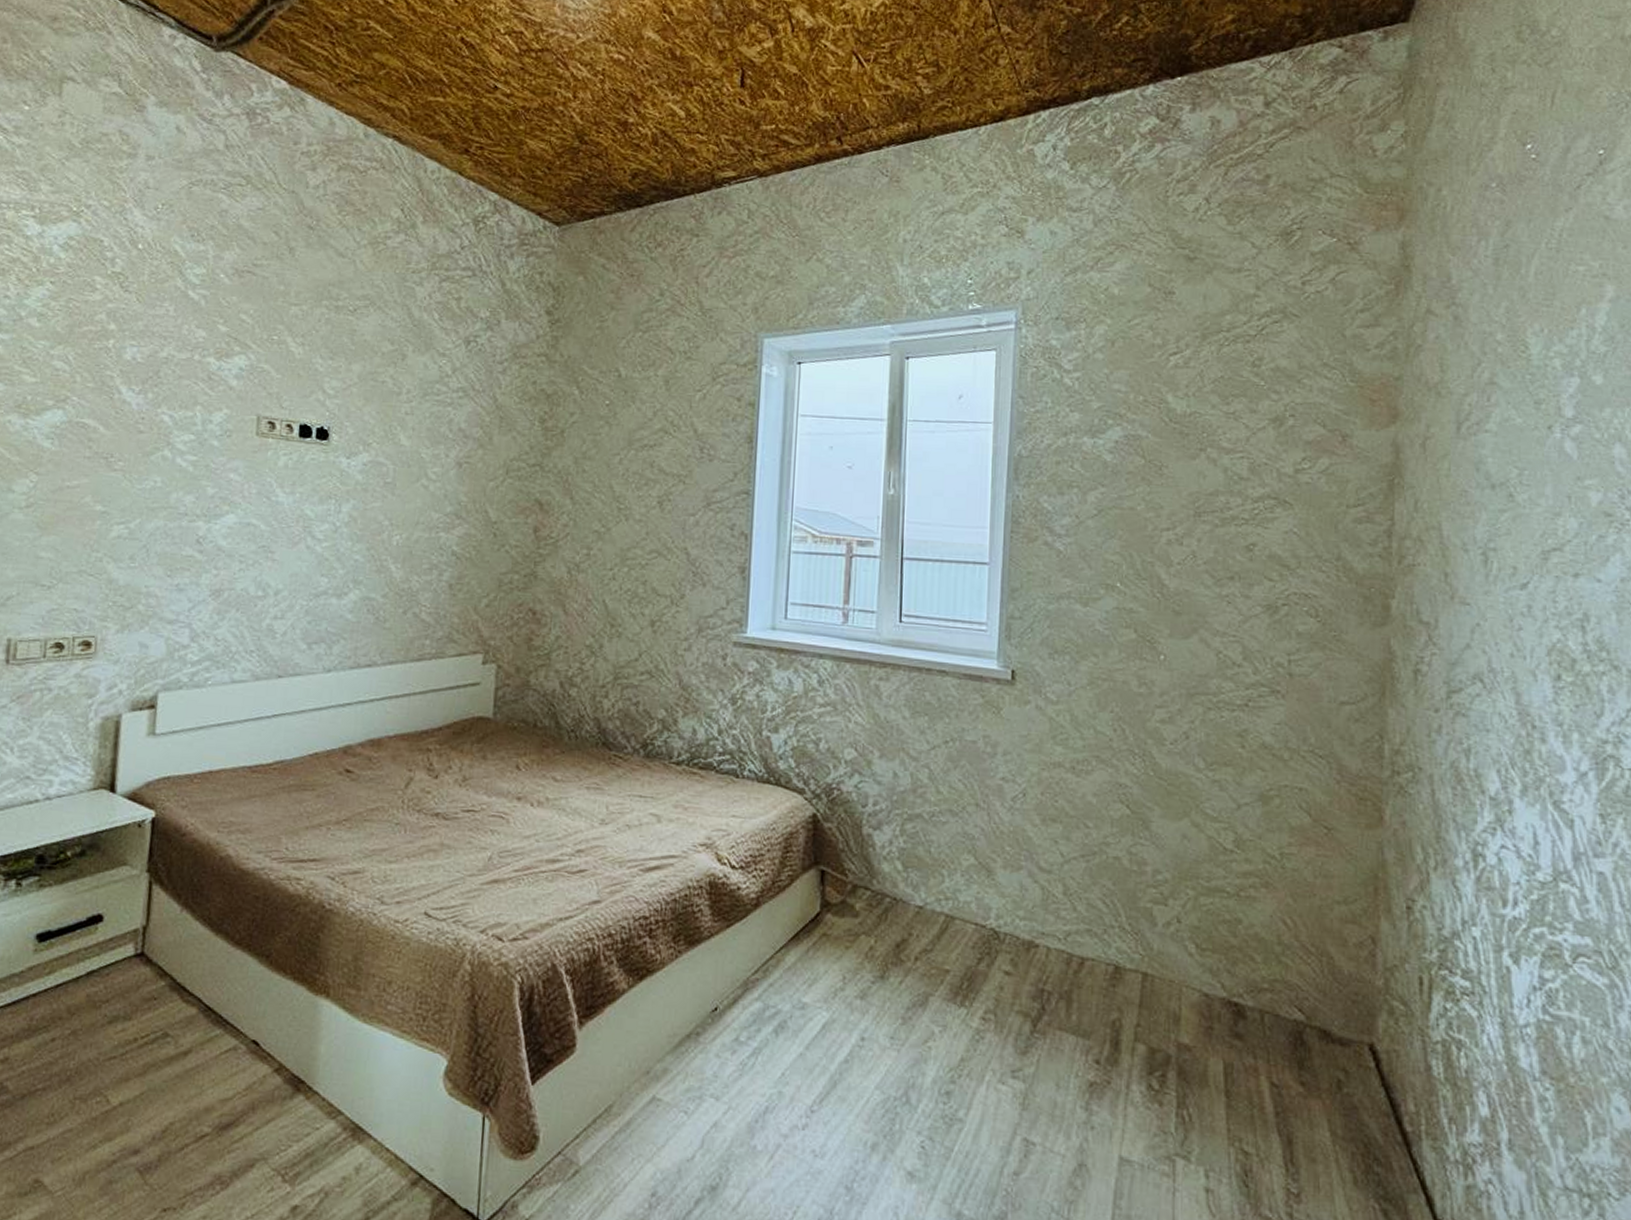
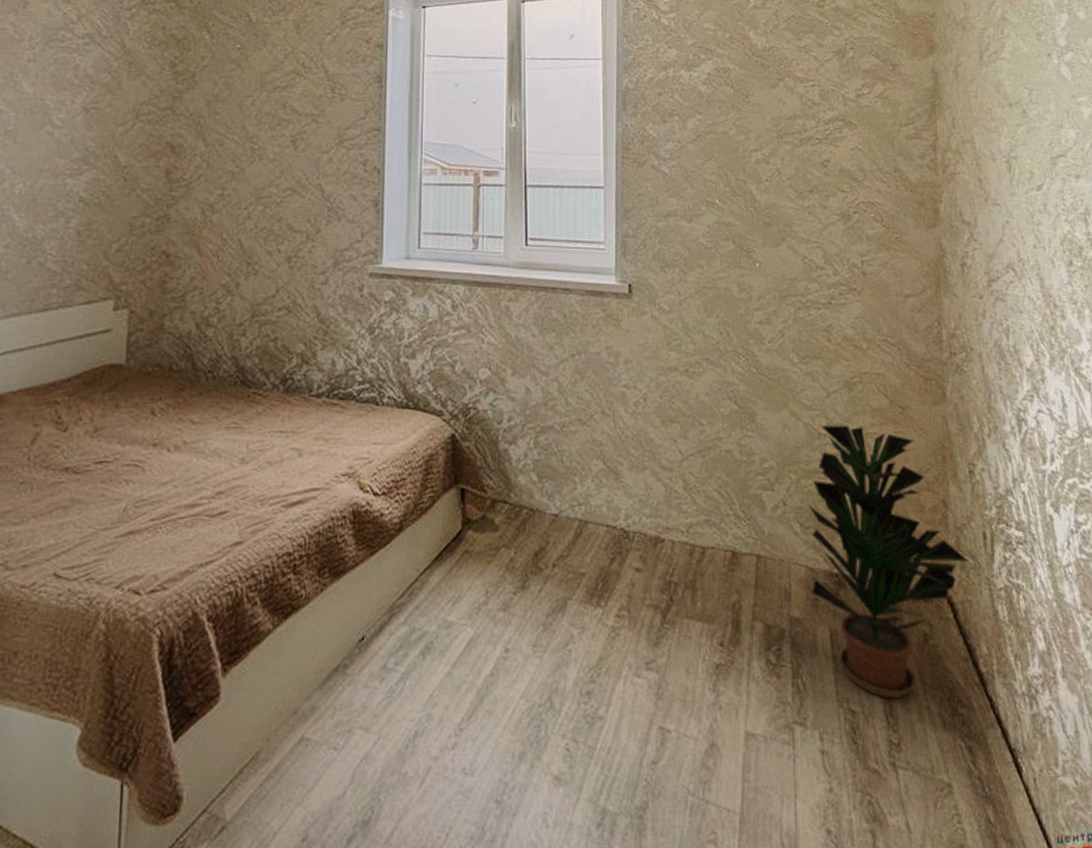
potted plant: none [1205,840,1400,1146] -> present [808,425,969,699]

